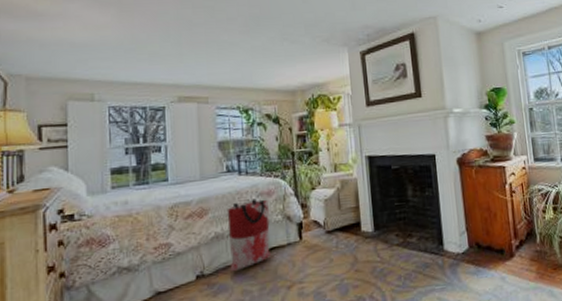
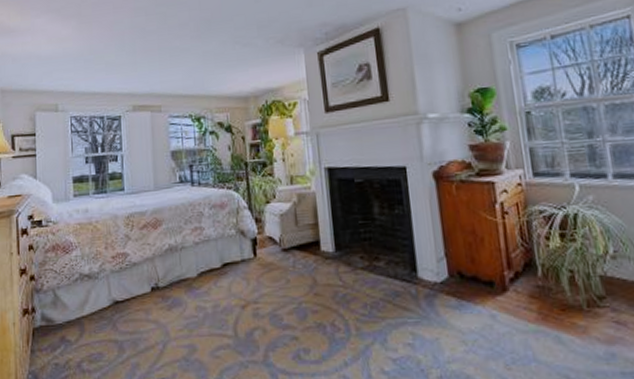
bag: present [227,198,270,272] -> none [180,211,224,287]

